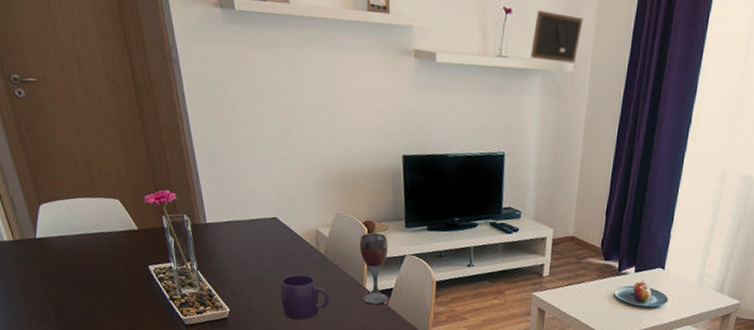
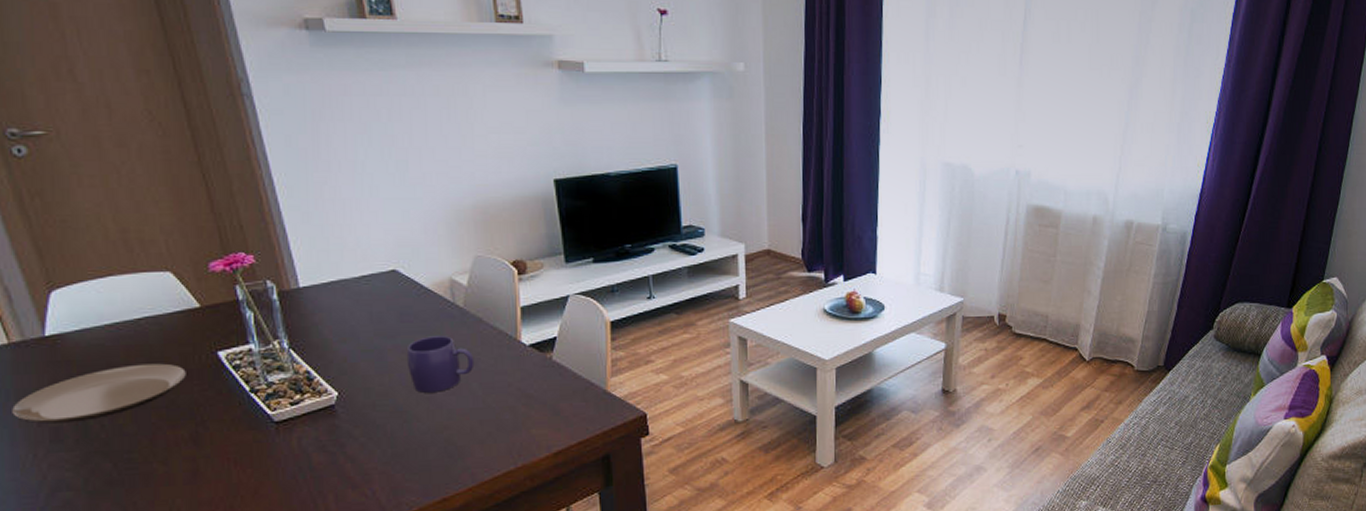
plate: none [16,267,127,305] -> present [12,363,186,424]
cup: present [359,232,390,305] -> none [508,273,554,361]
picture frame: present [530,10,584,64] -> none [694,9,749,62]

